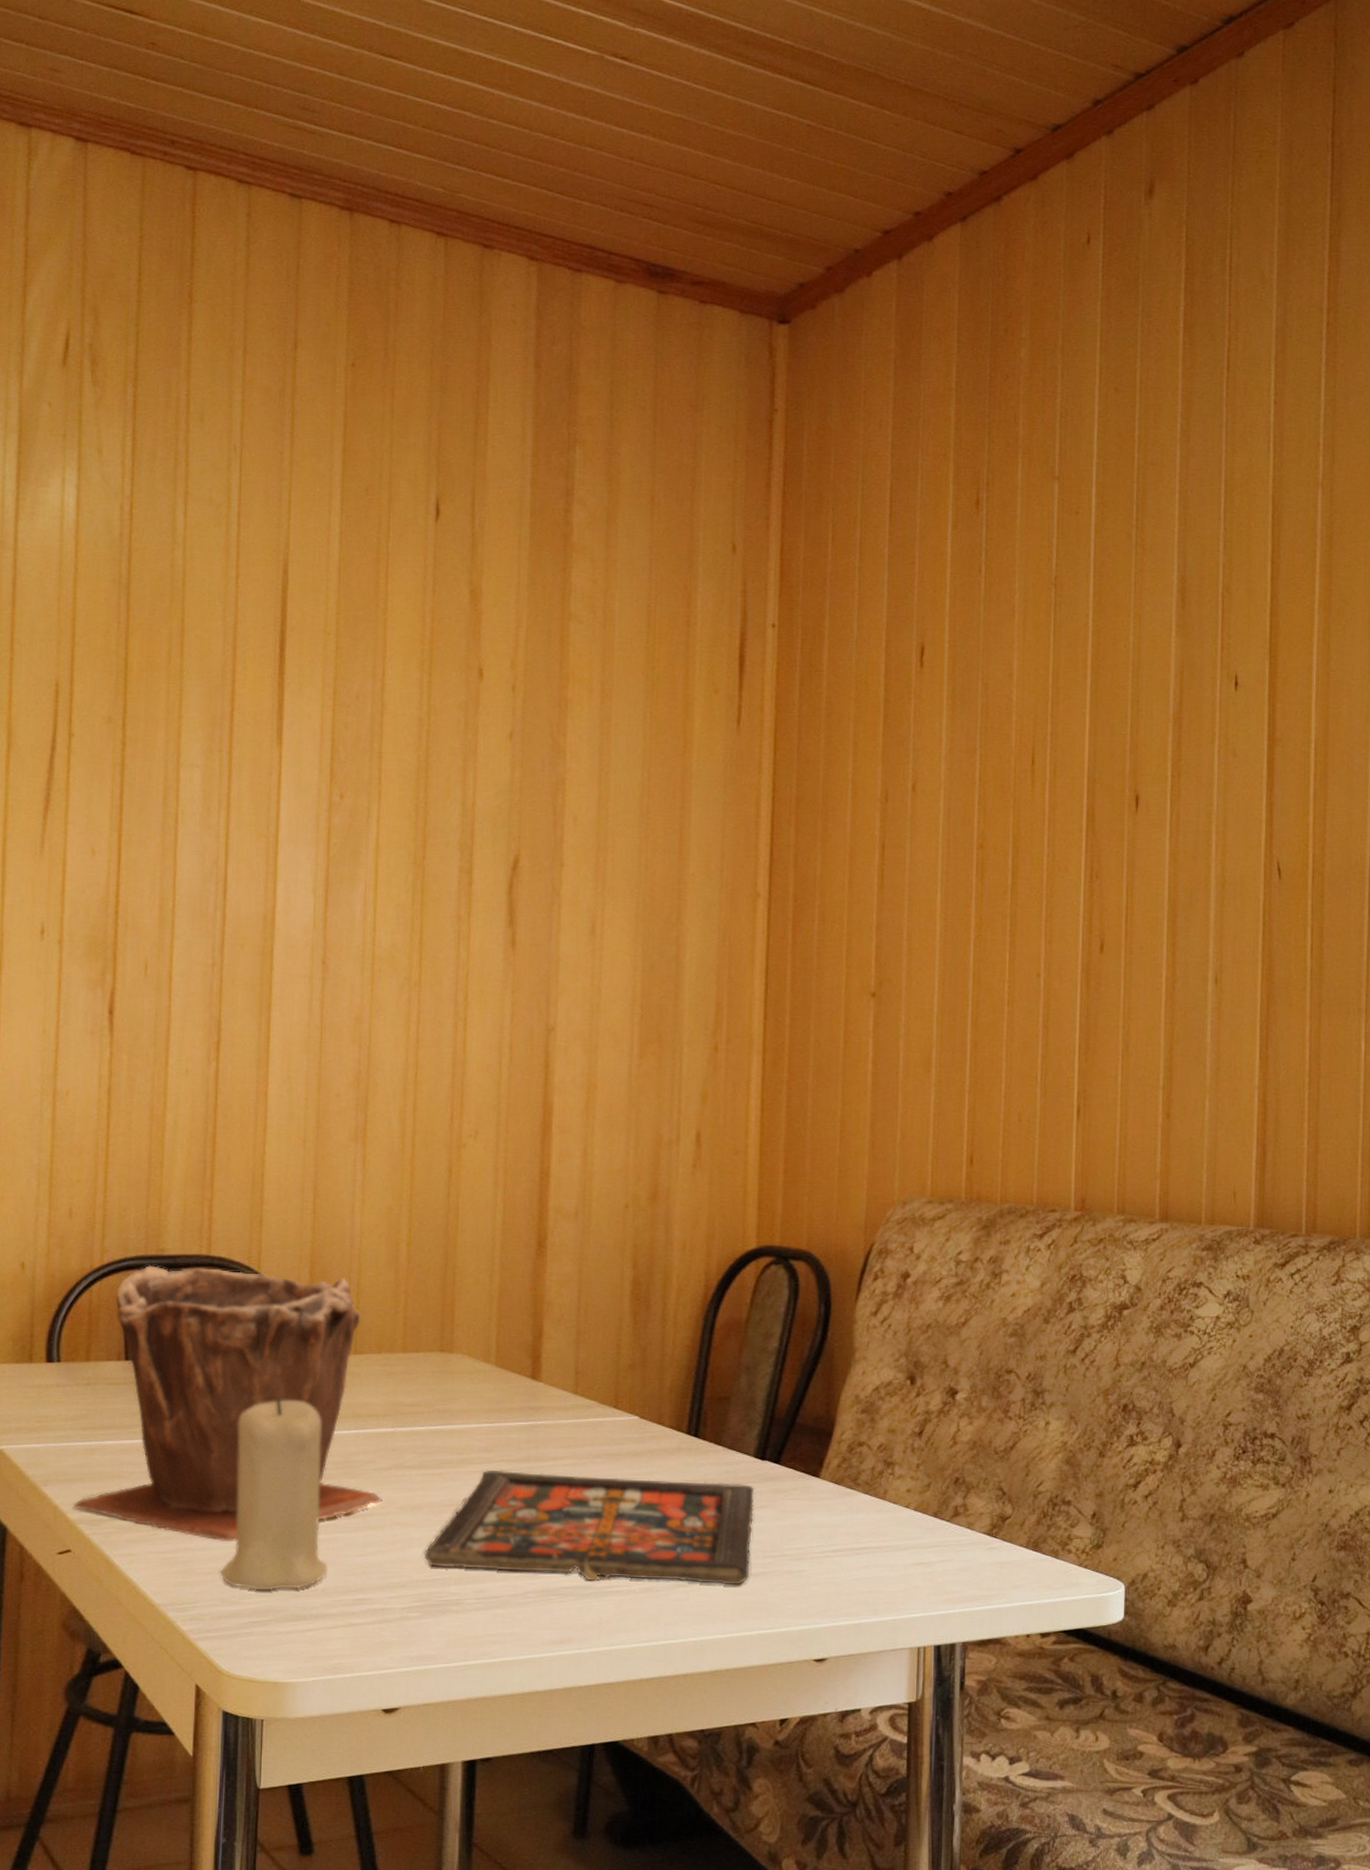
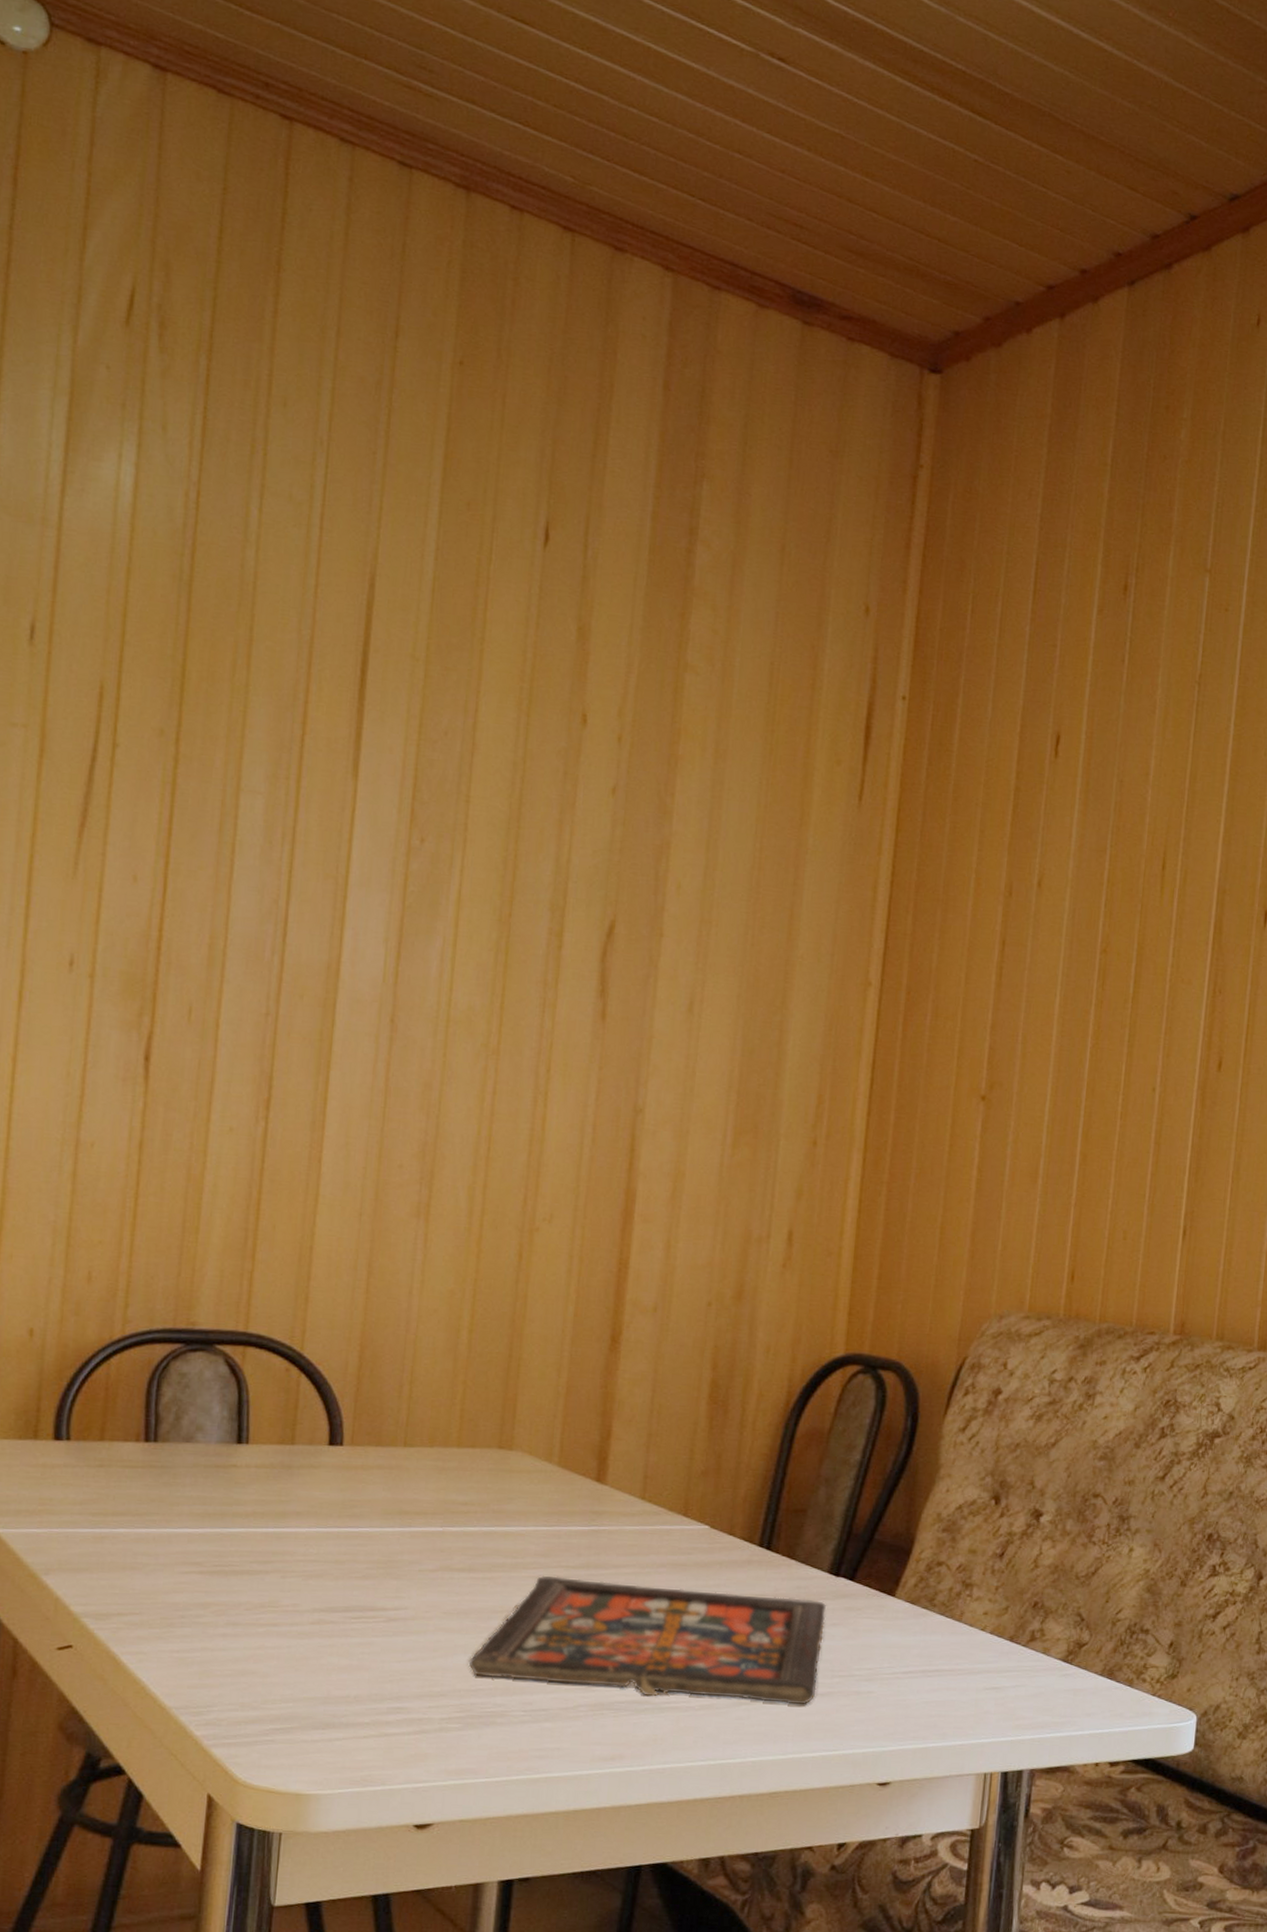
plant pot: present [72,1265,382,1543] -> none [76,1340,426,1643]
candle: present [220,1395,328,1591] -> none [241,1487,363,1697]

